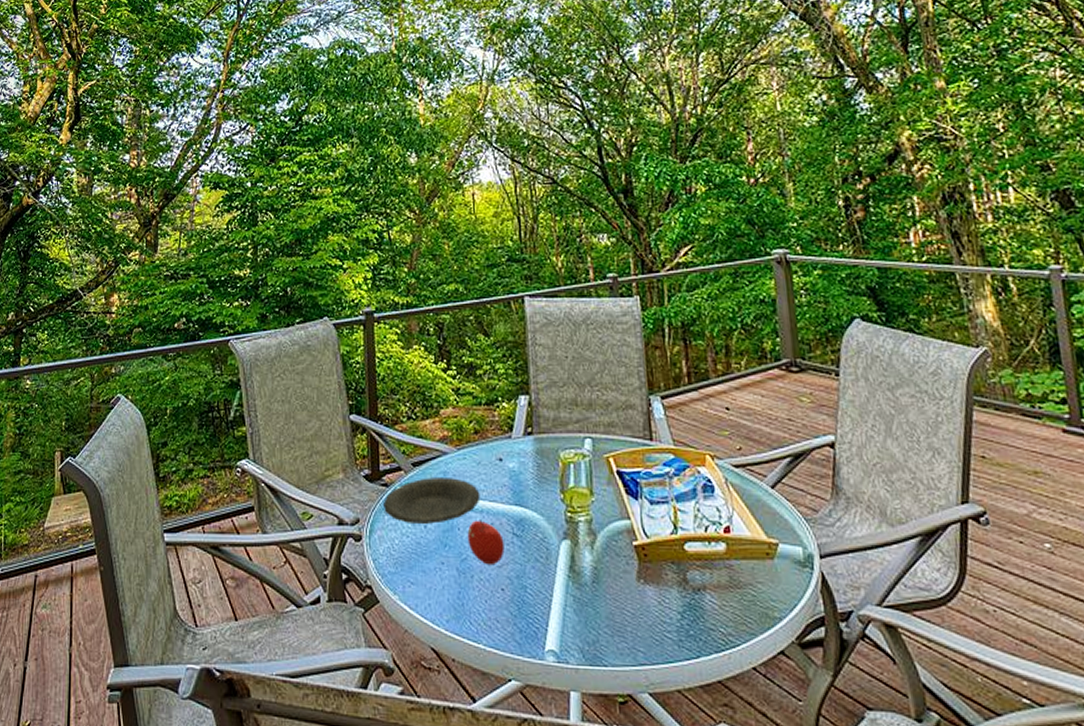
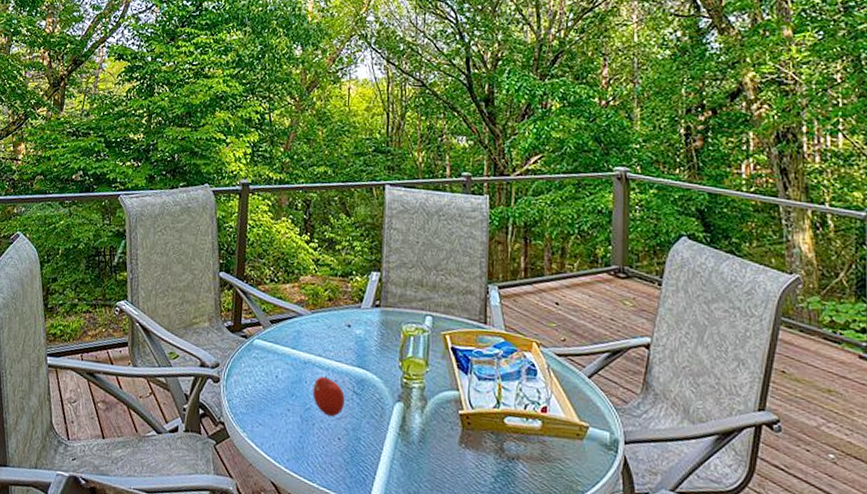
plate: present [383,478,481,524] -> none [241,334,328,375]

